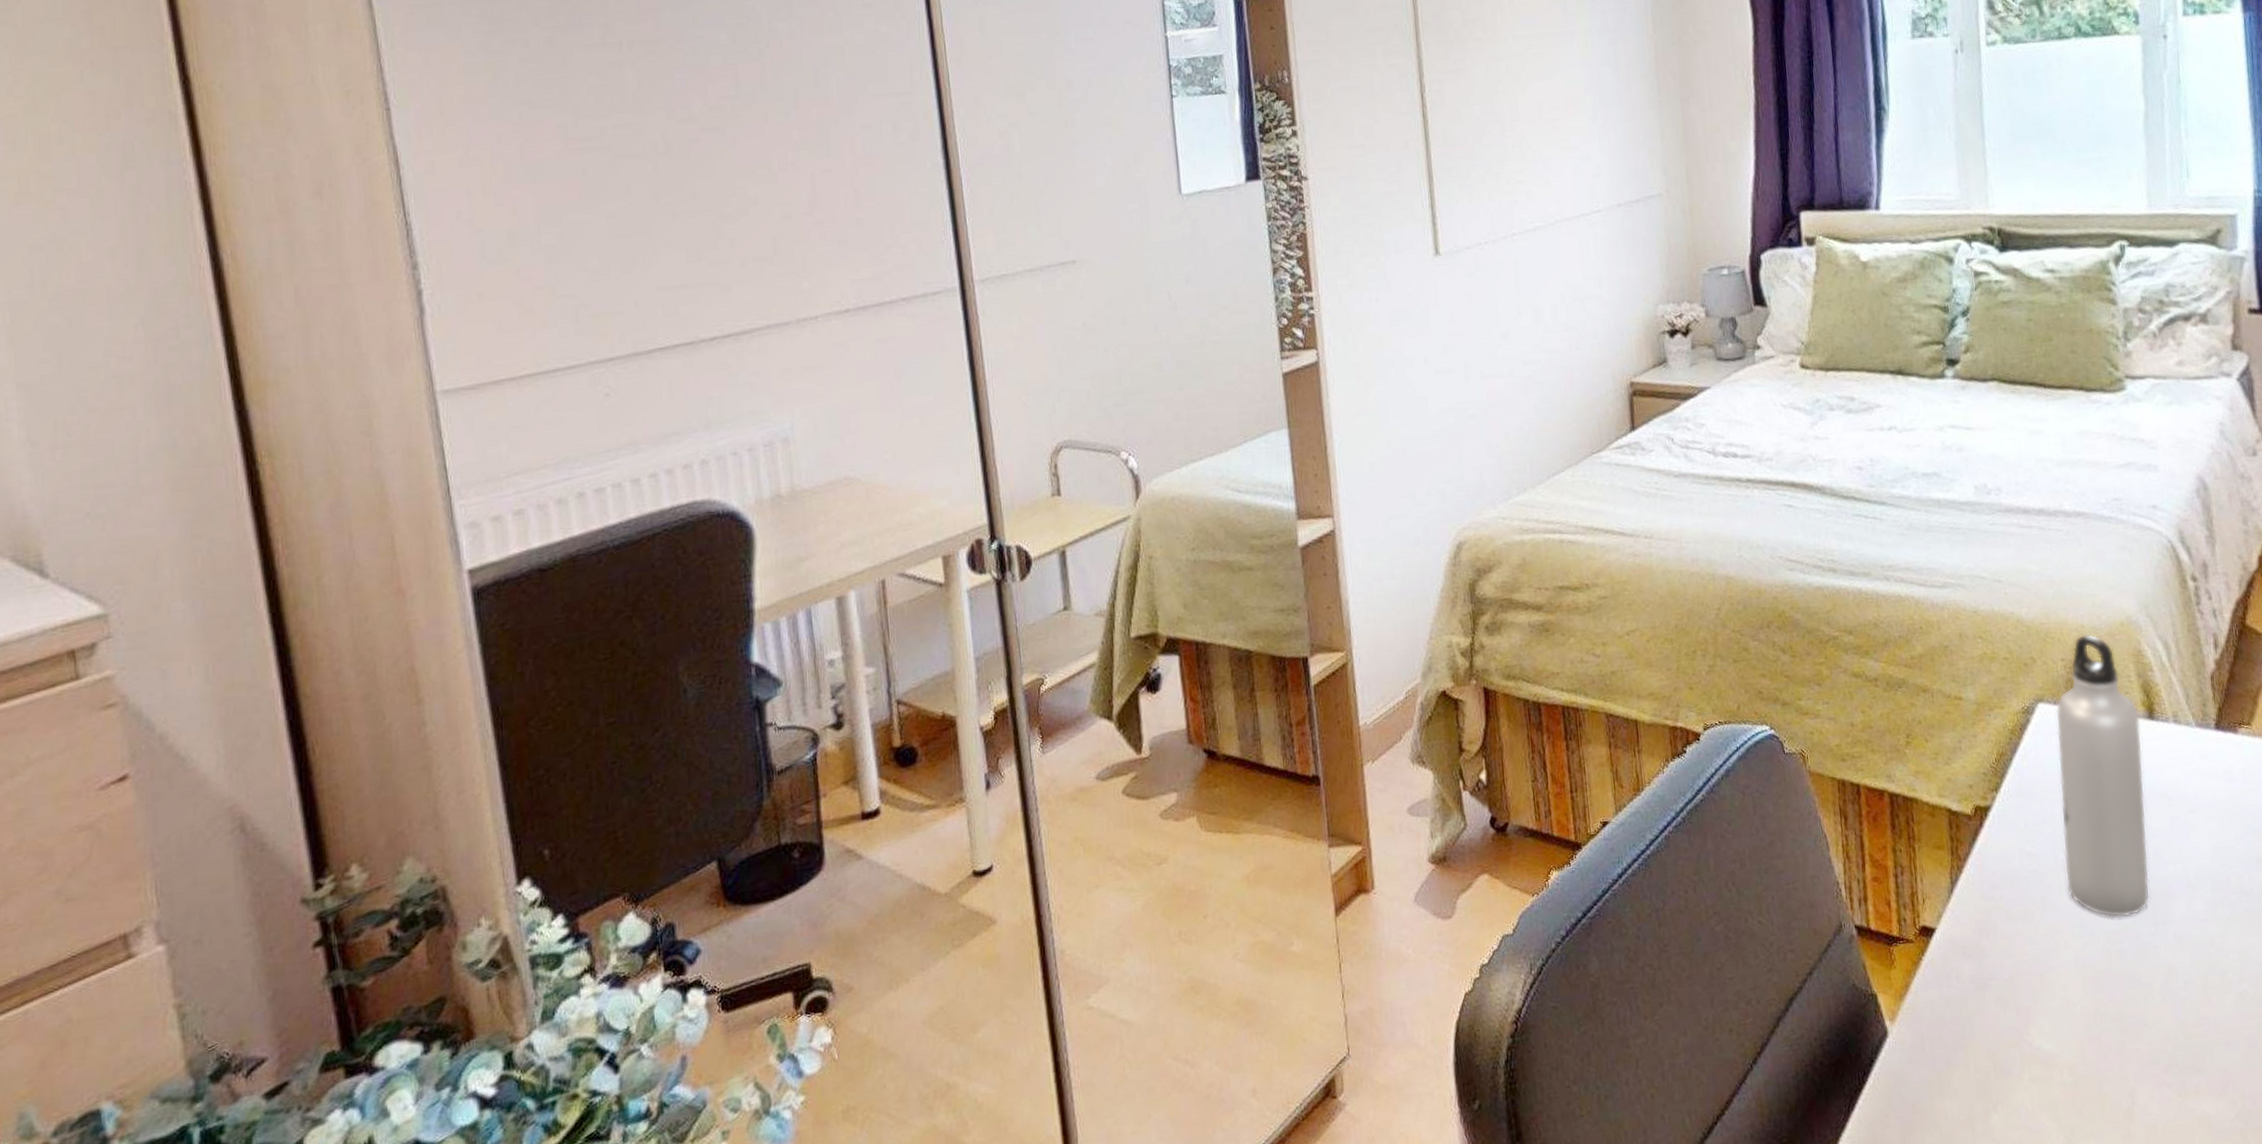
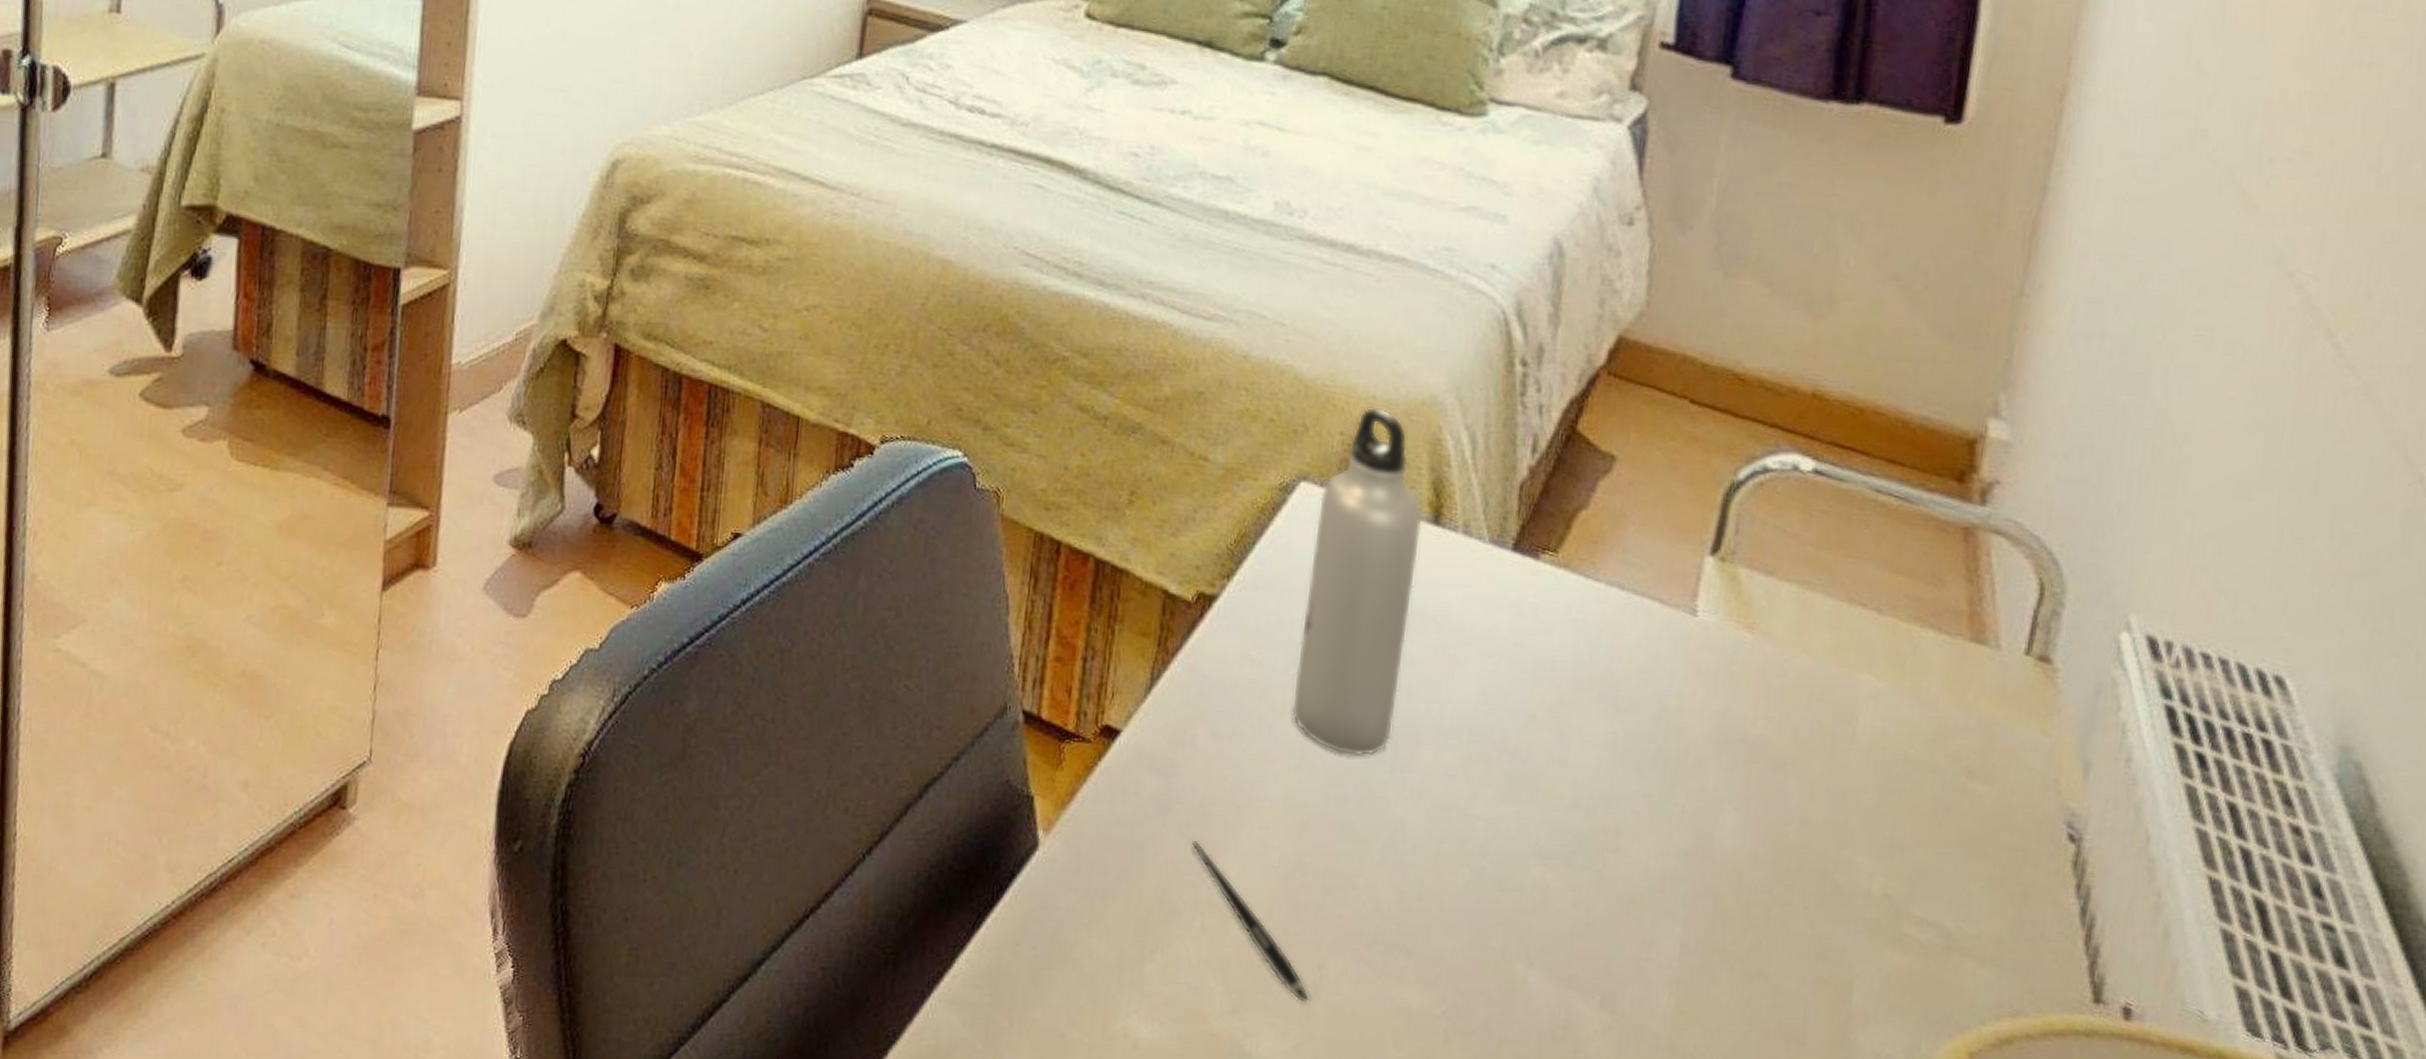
pen: none [2008,1006,2127,1128] -> present [1191,839,1309,1004]

